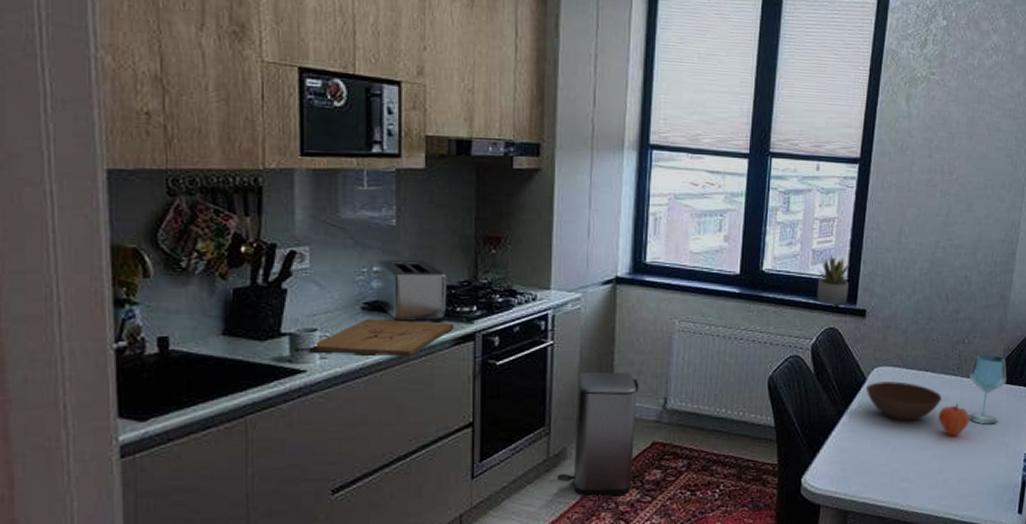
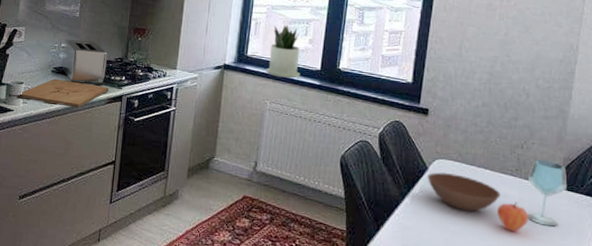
pedal bin: present [556,372,639,496] -> none [169,134,236,235]
planter: none [670,218,716,289] -> present [265,24,301,79]
succulent plant: present [817,255,850,305] -> none [385,61,415,103]

